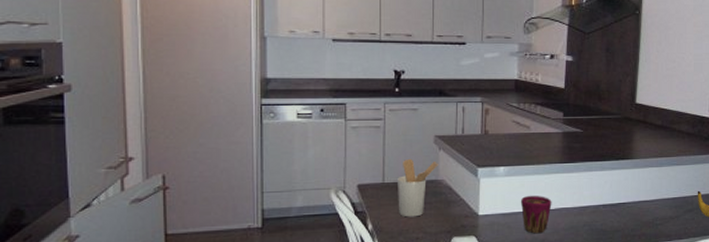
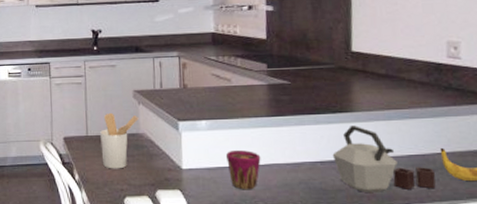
kettle: none [613,171,693,232] -> present [332,126,436,192]

